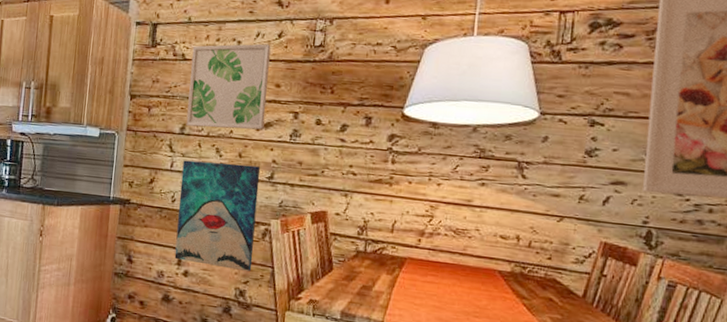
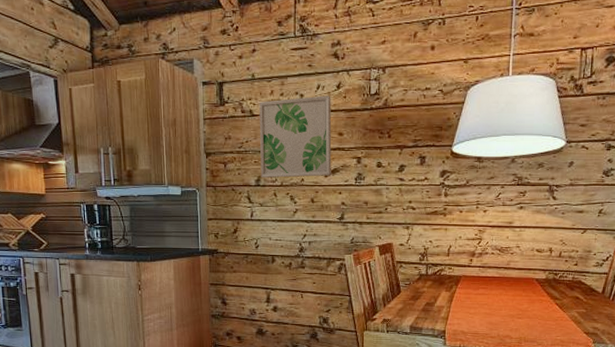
wall art: present [174,160,261,272] -> none [262,208,332,302]

